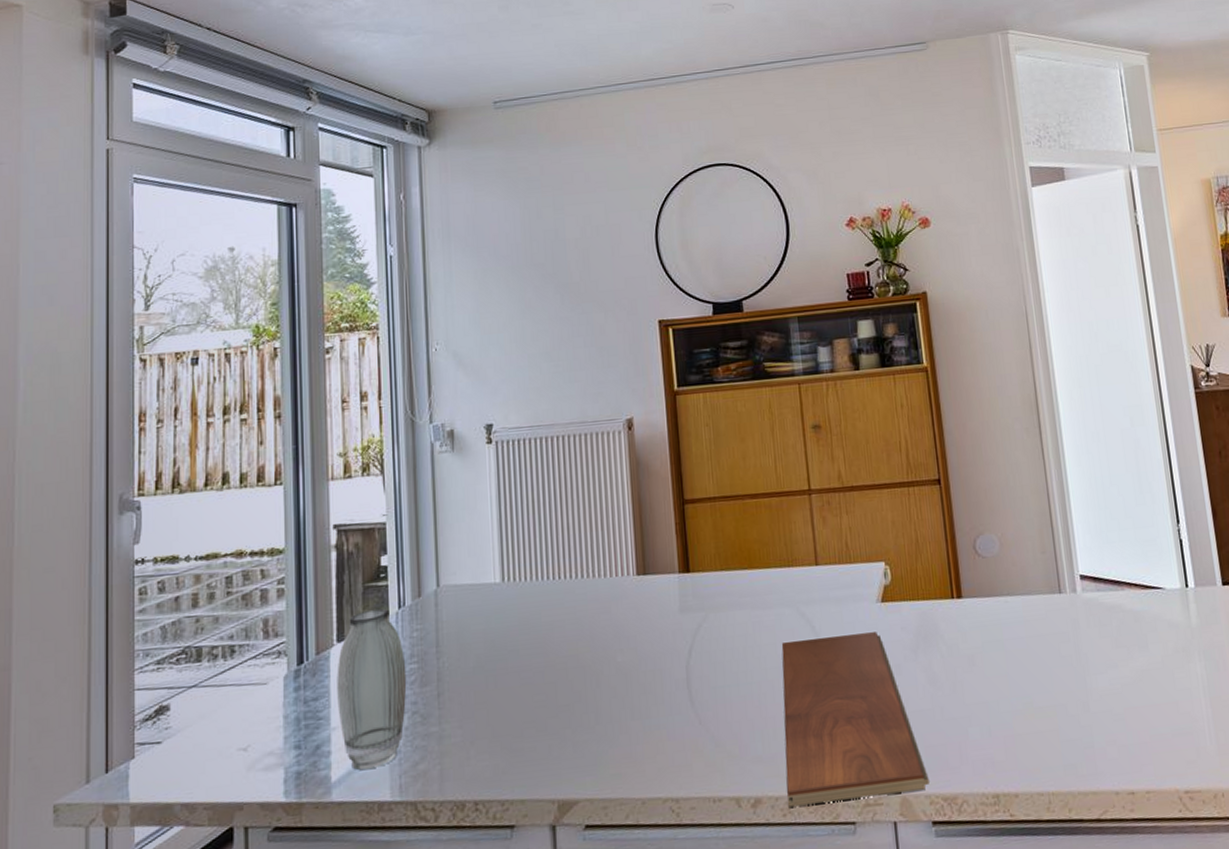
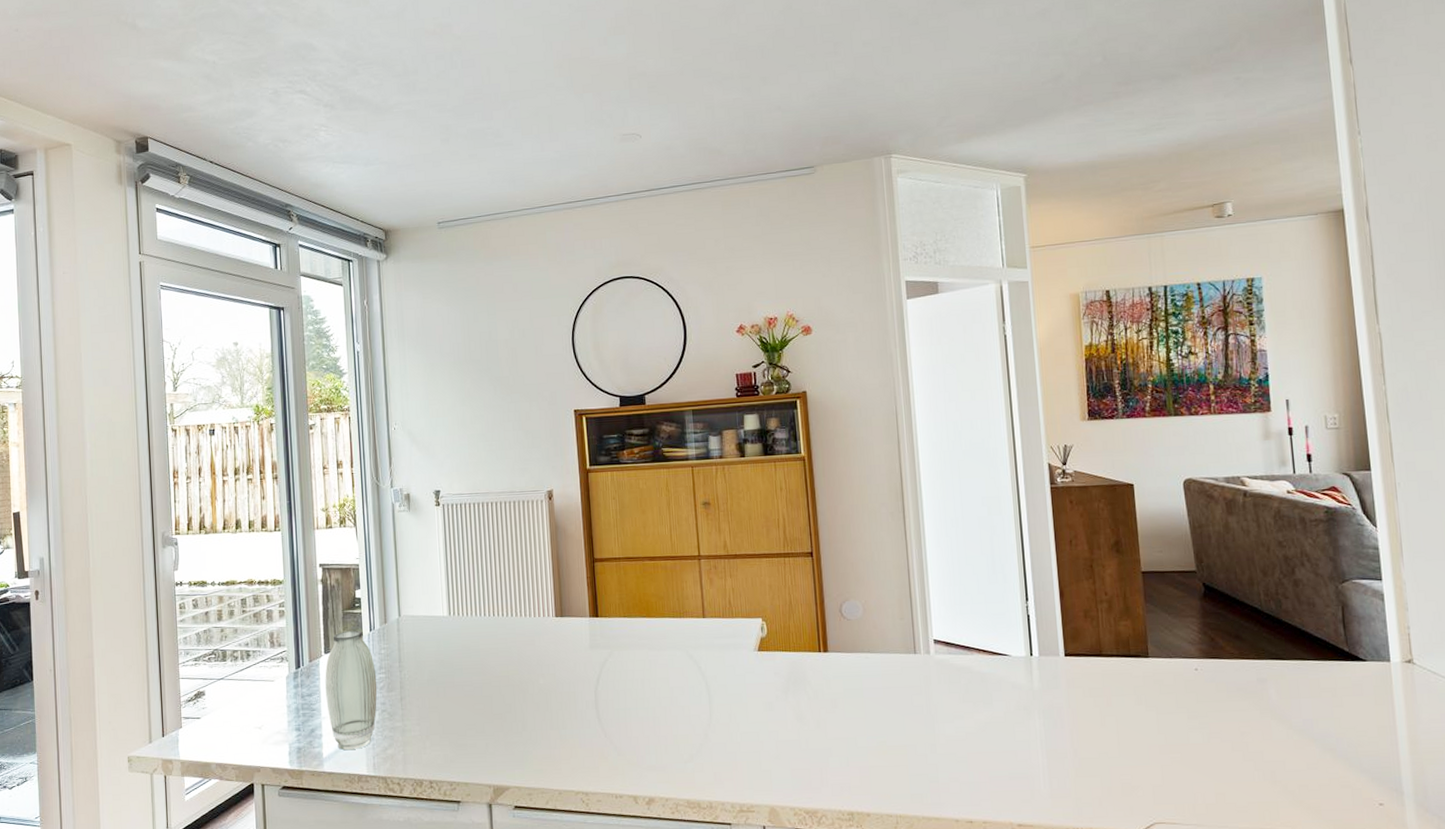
chopping board: present [781,632,929,807] -> none [673,675,794,807]

